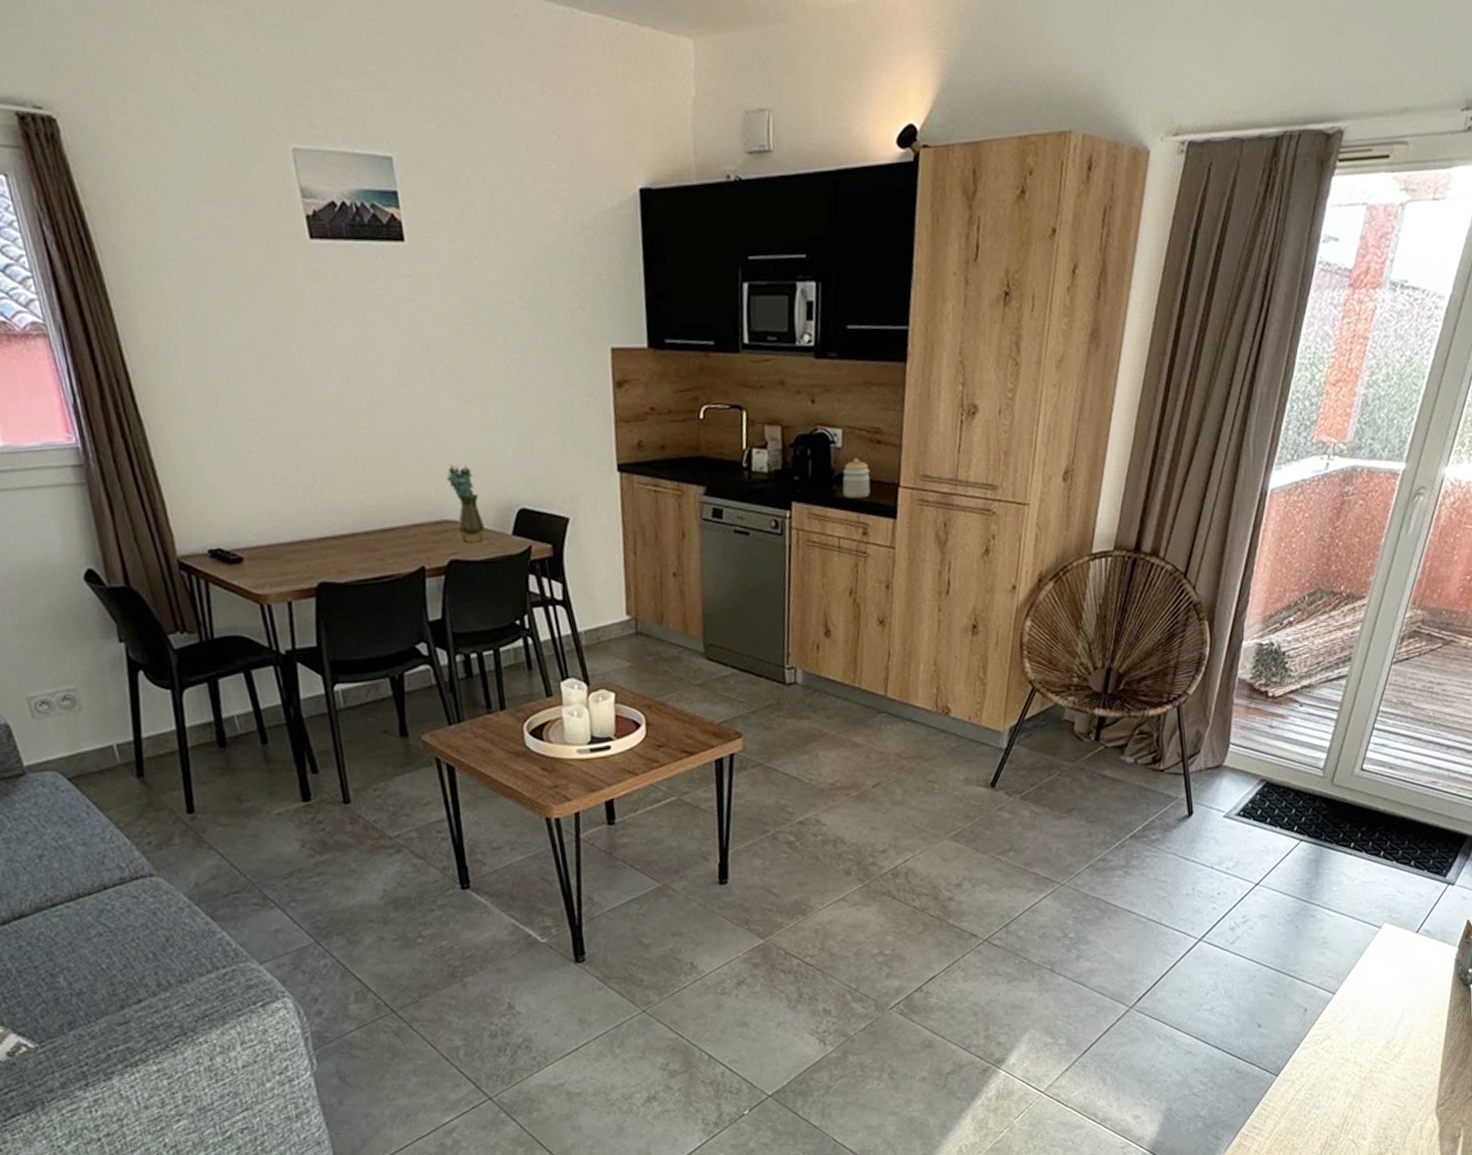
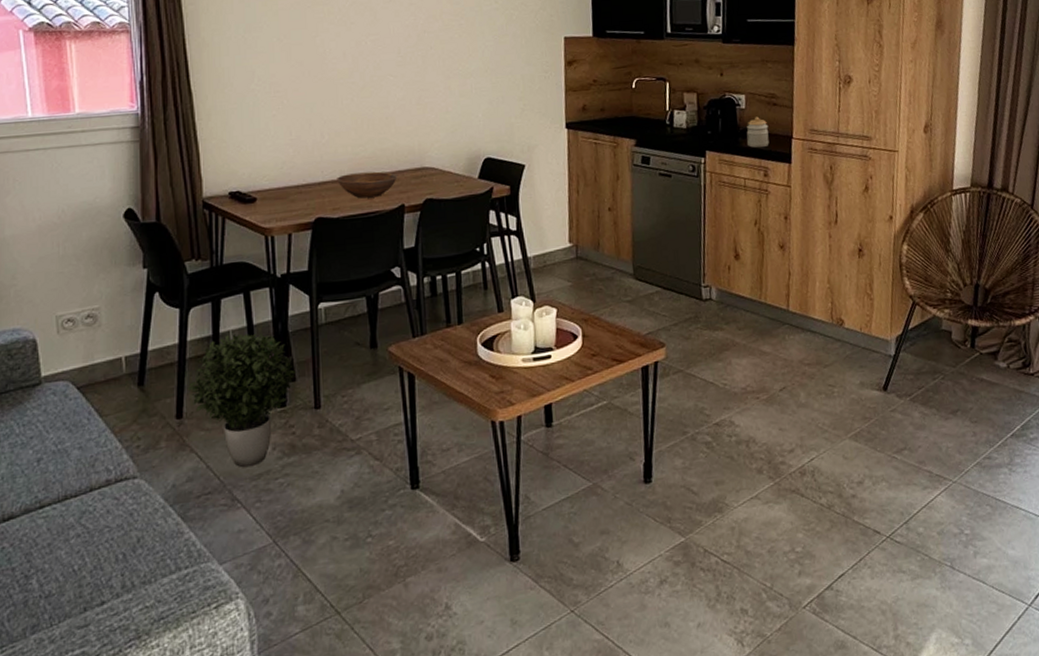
potted plant: none [194,718,318,865] -> present [186,332,297,467]
bowl: none [338,525,413,559] -> present [337,171,397,199]
vase: present [446,464,485,543] -> none [428,123,456,186]

